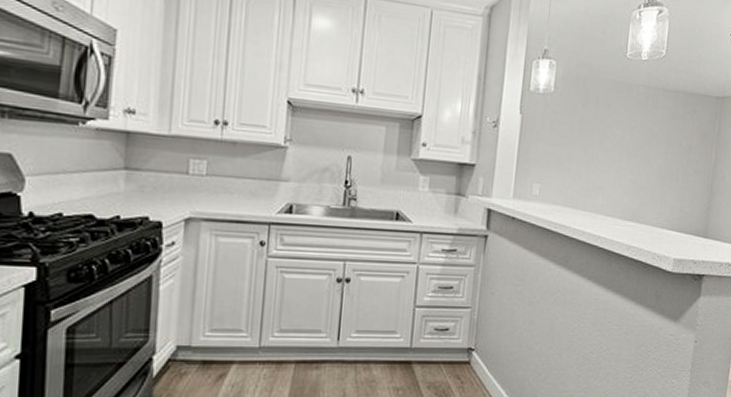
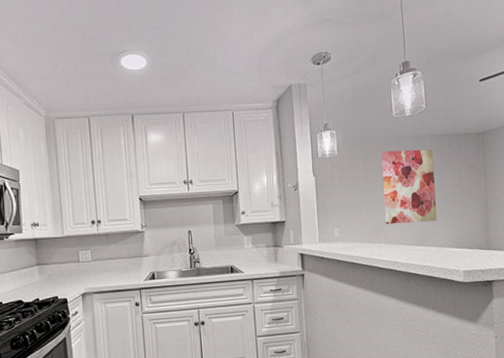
wall art: none [595,98,665,194] -> present [381,149,437,225]

